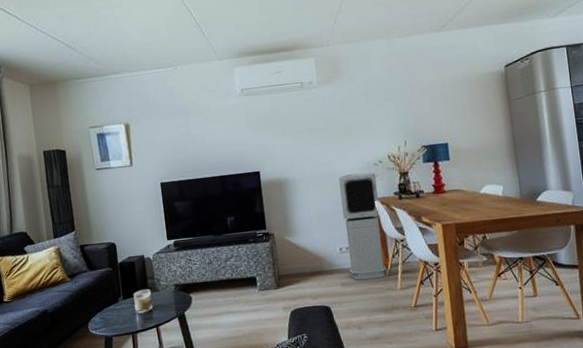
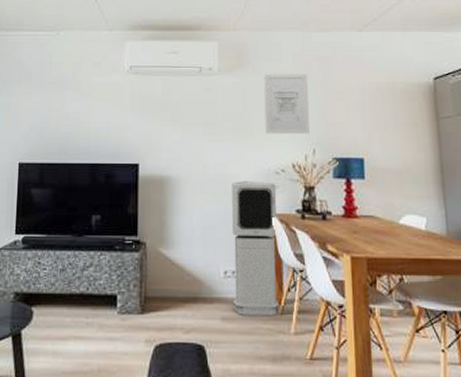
wall art: none [357,76,400,133] -> present [264,74,310,134]

